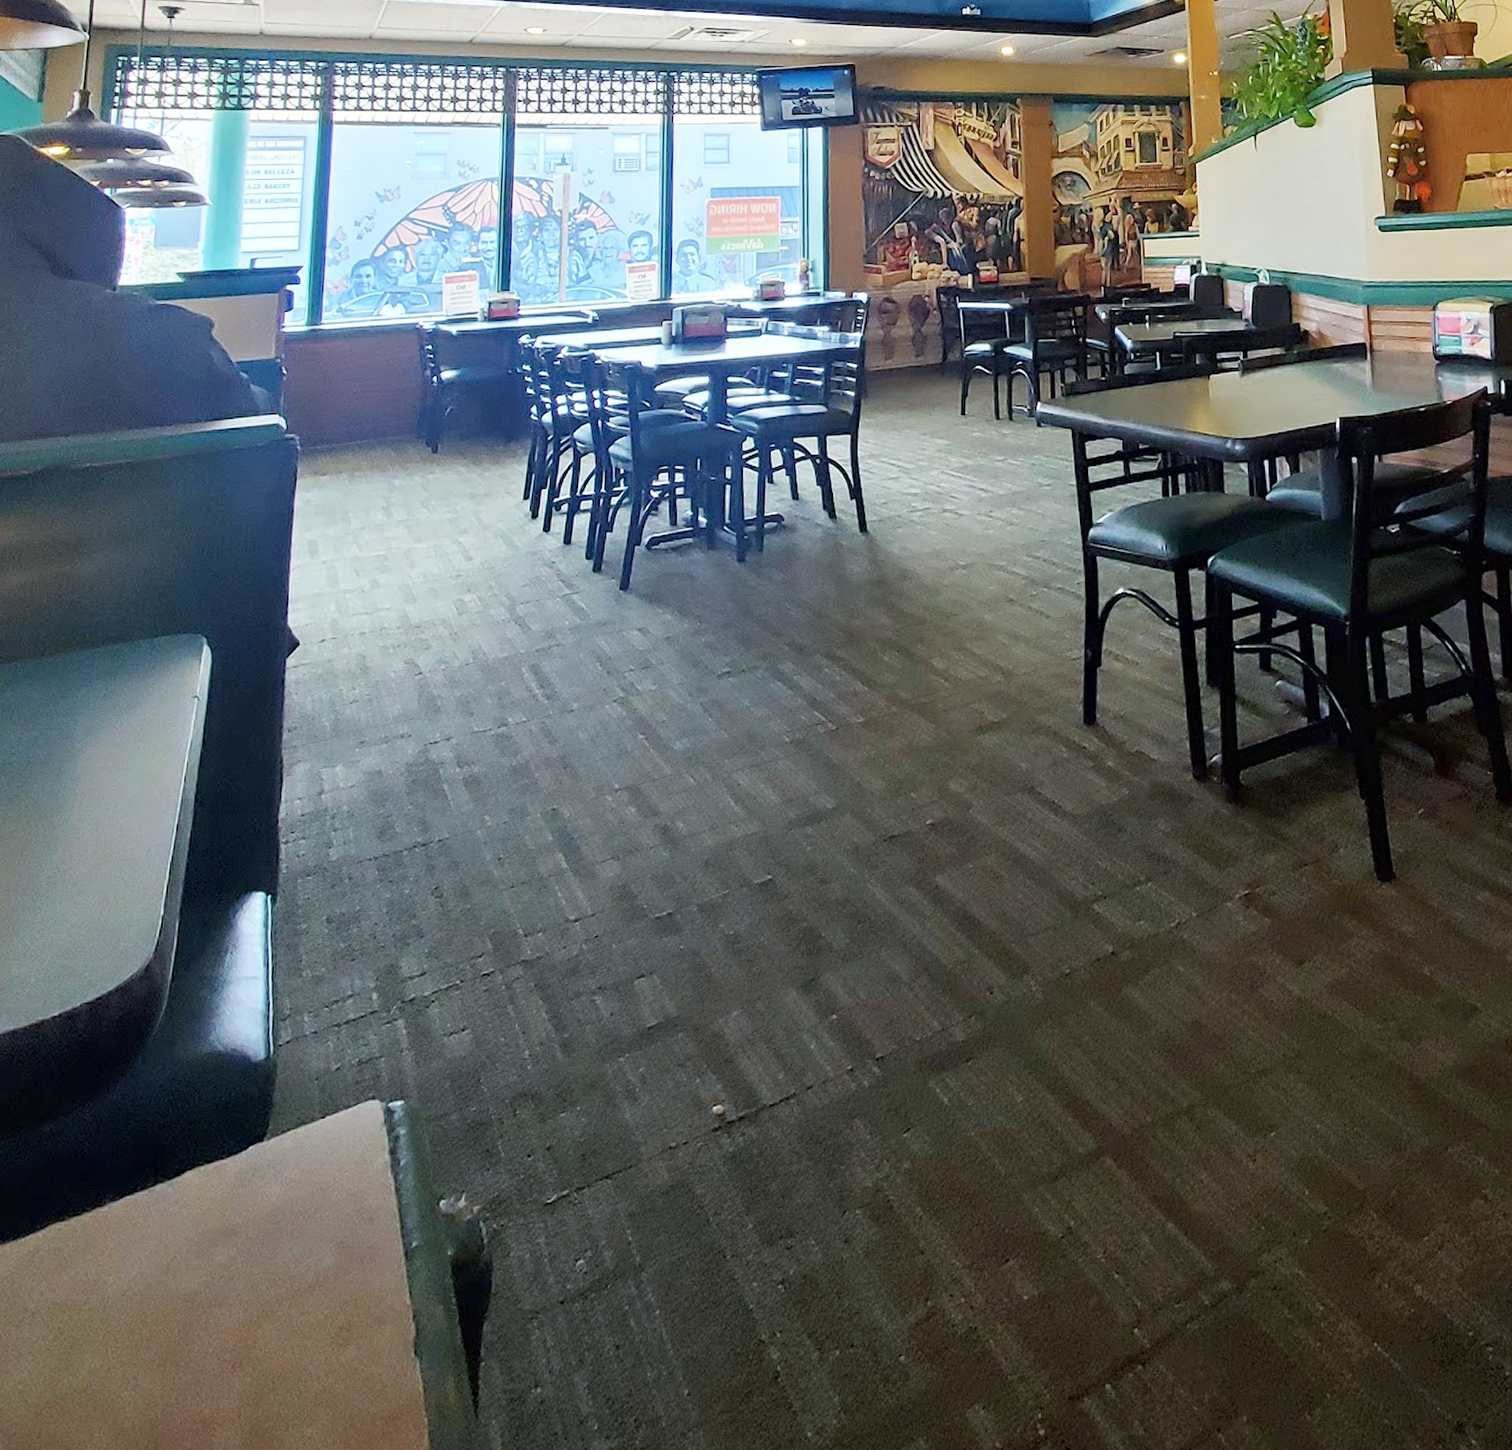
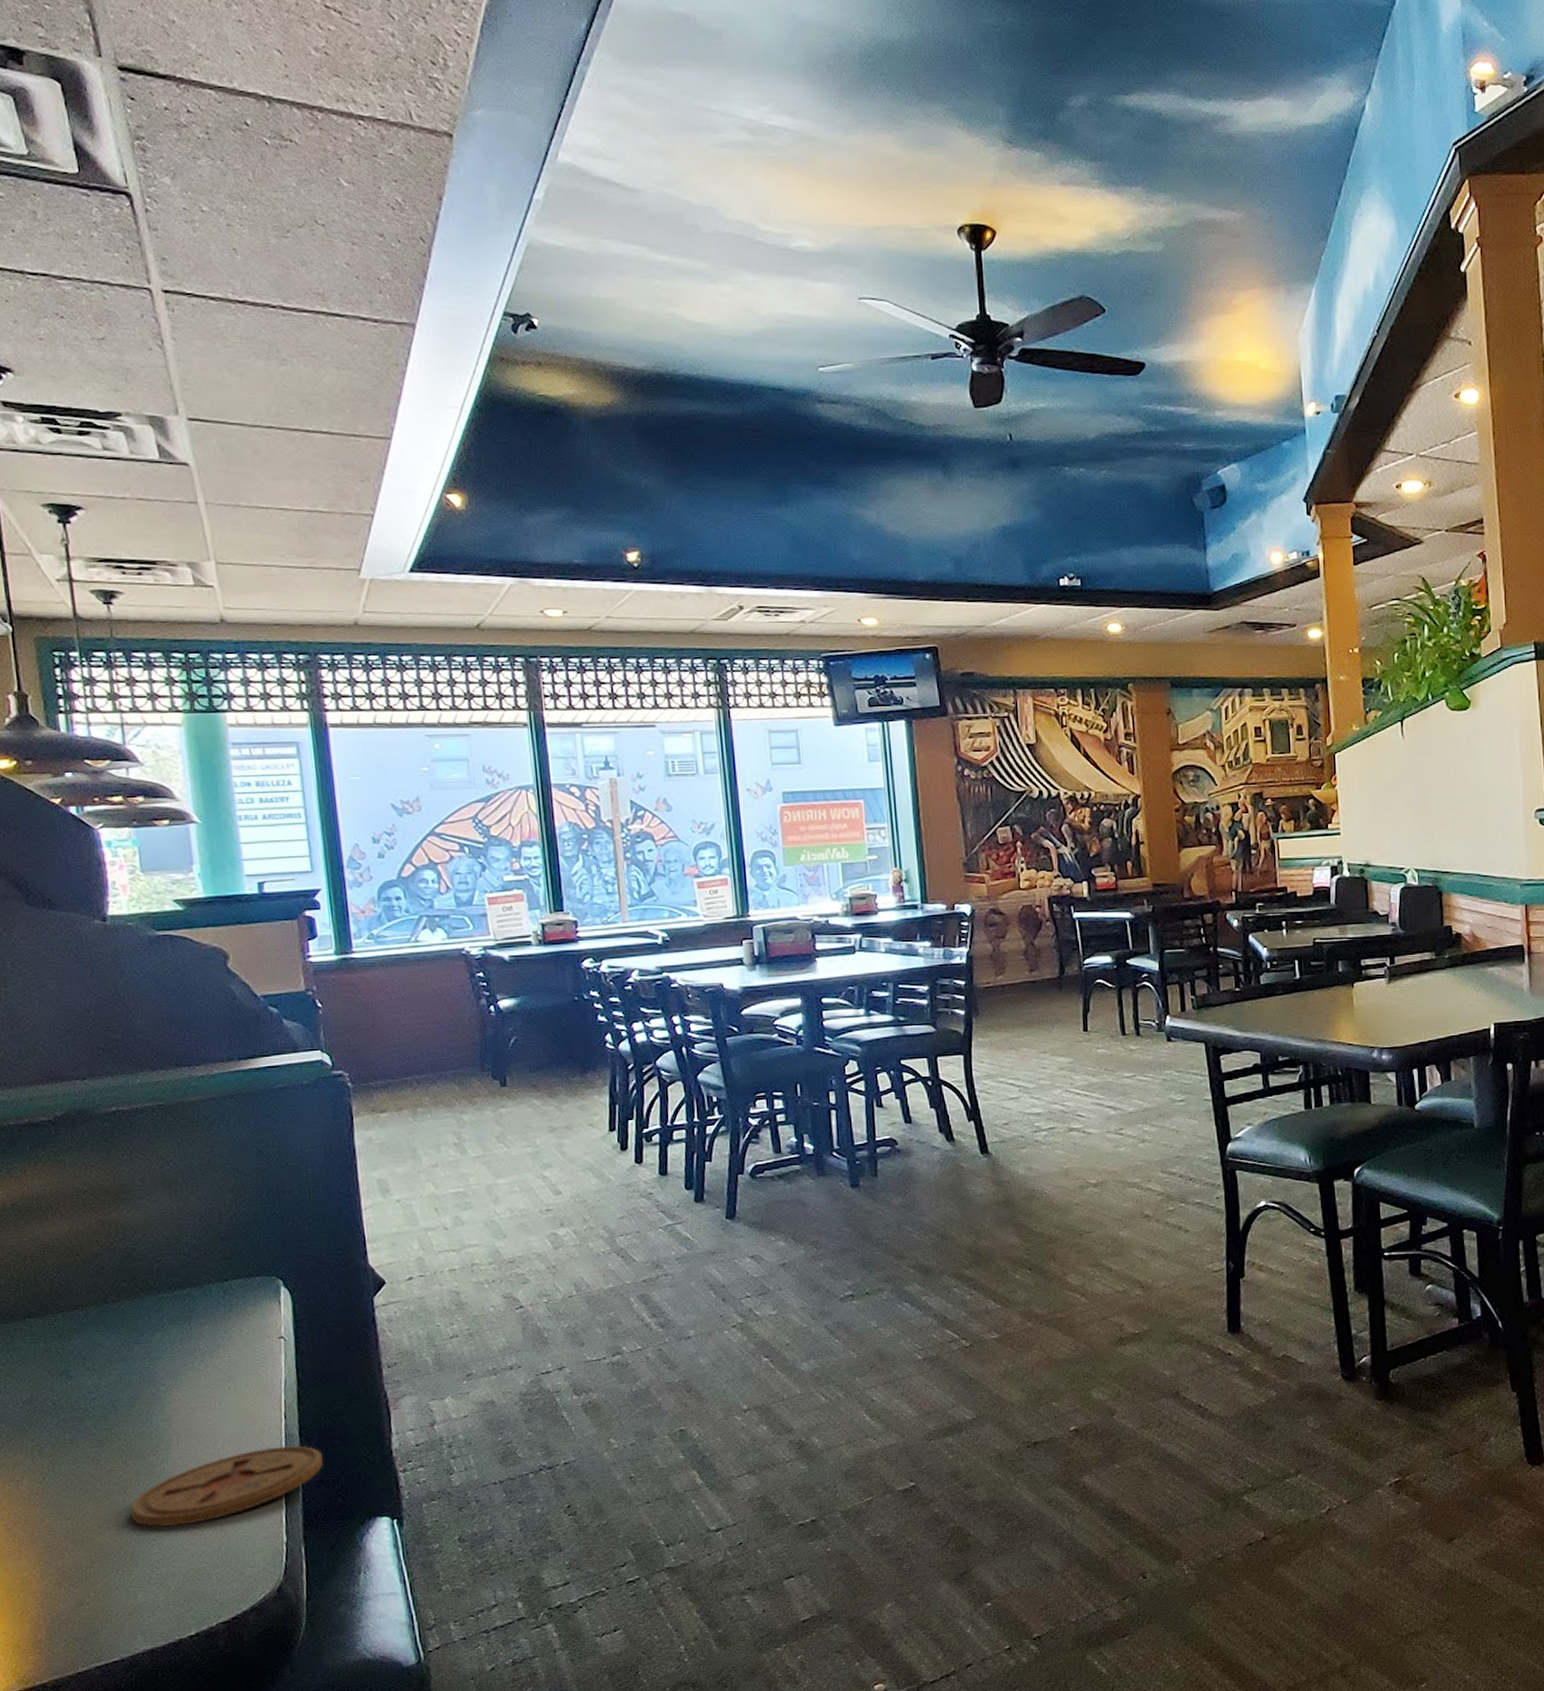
coaster: none [22,811,212,895] -> present [129,1445,323,1528]

